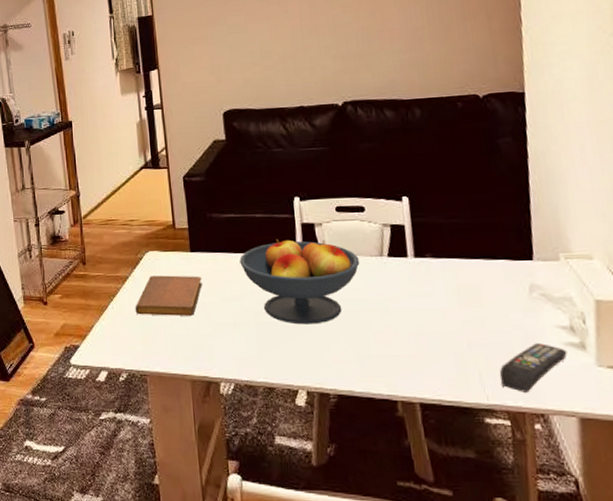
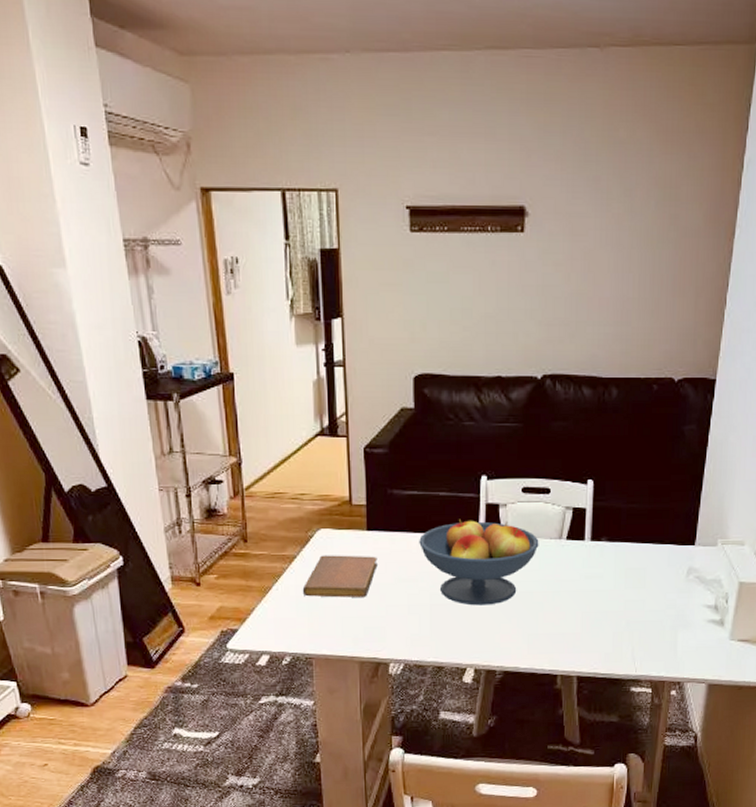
remote control: present [499,343,568,392] -> none [649,621,708,664]

